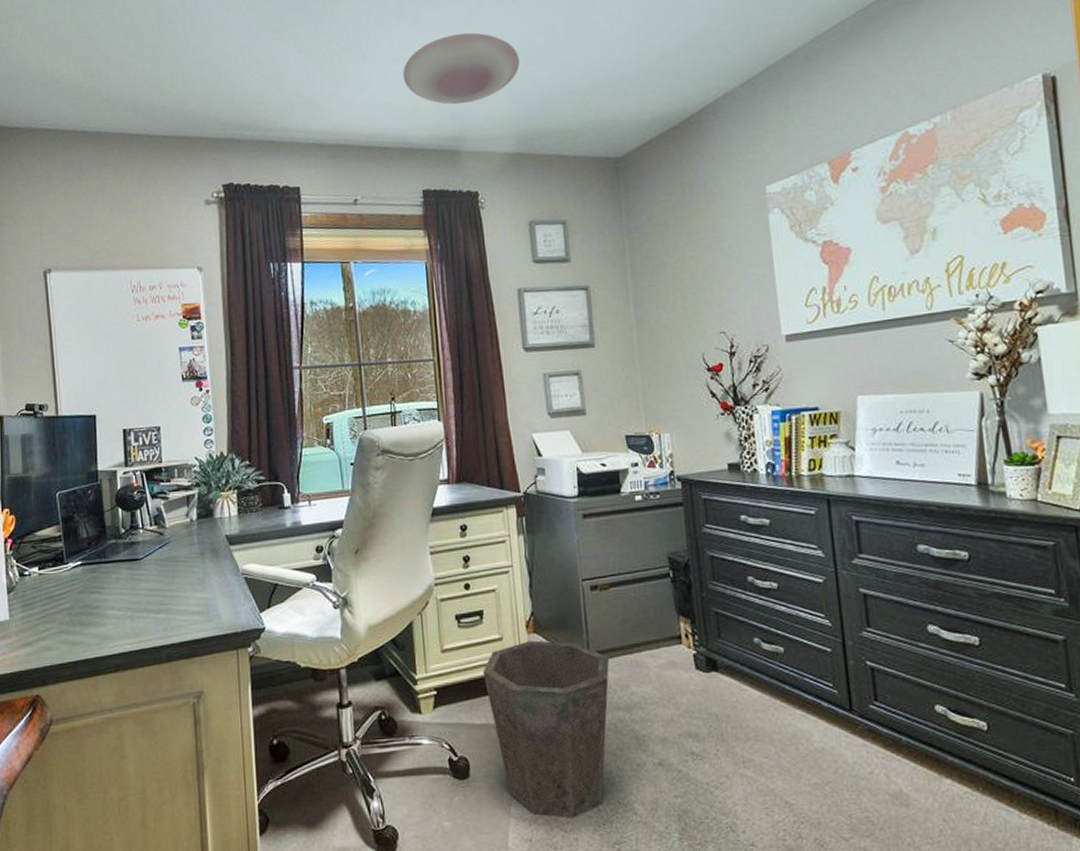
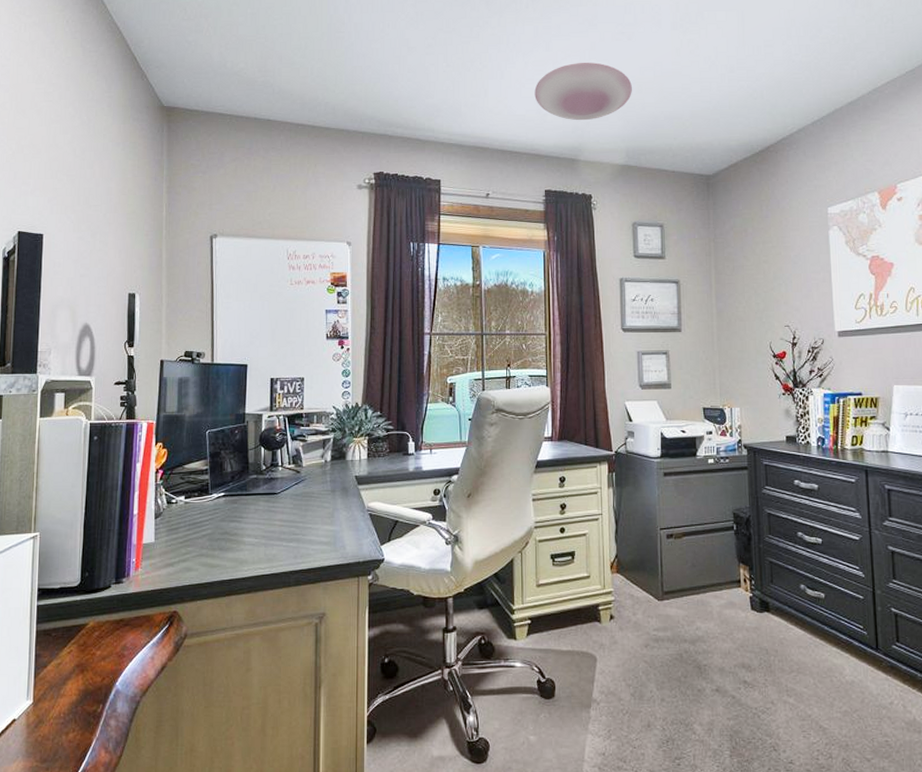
waste bin: present [482,640,610,818] -> none [571,579,680,736]

